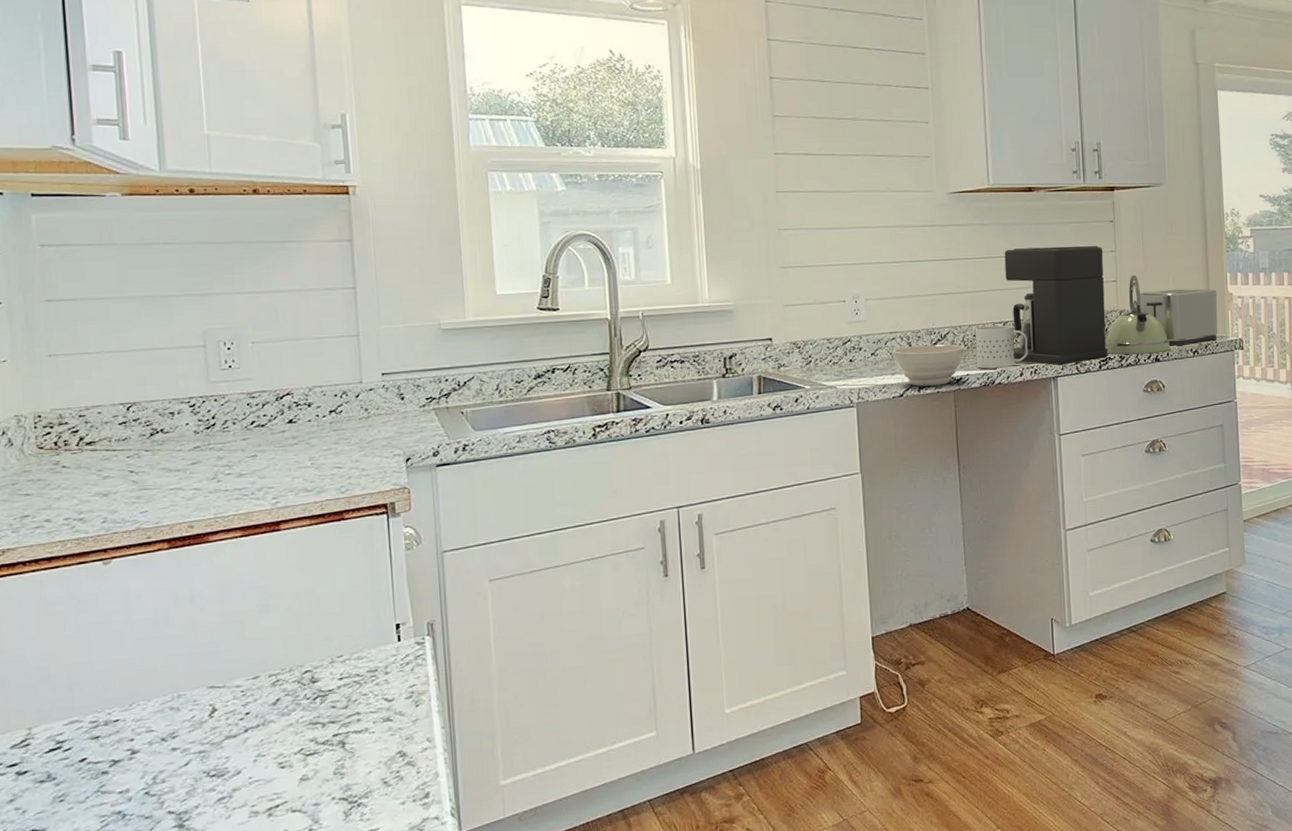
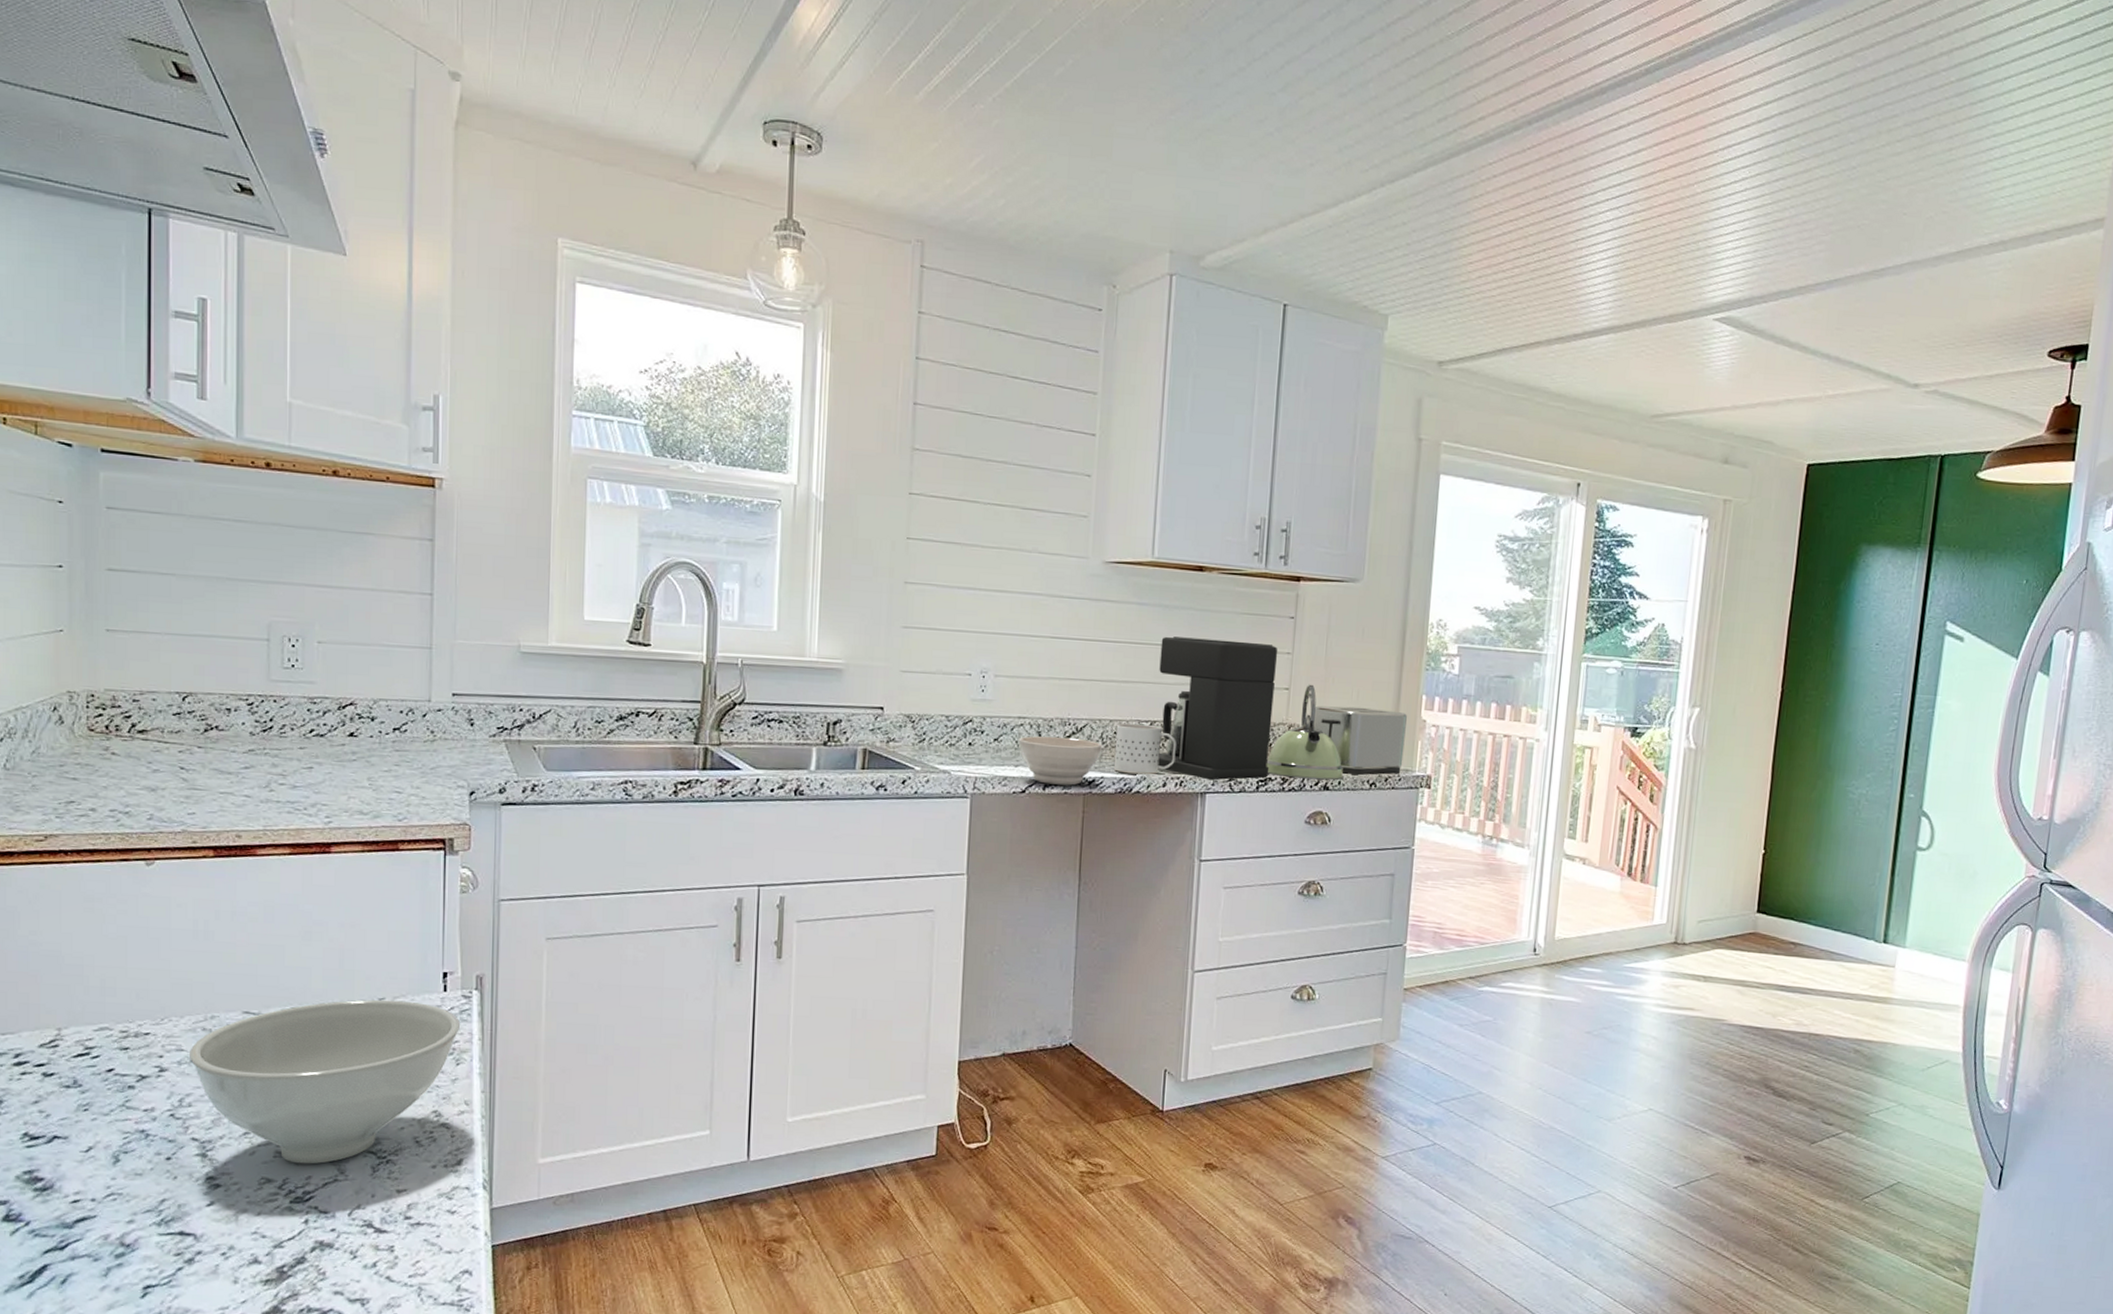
bowl: none [158,654,417,820] -> present [188,999,461,1164]

